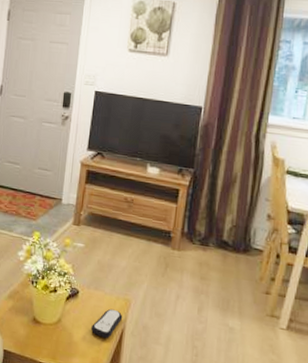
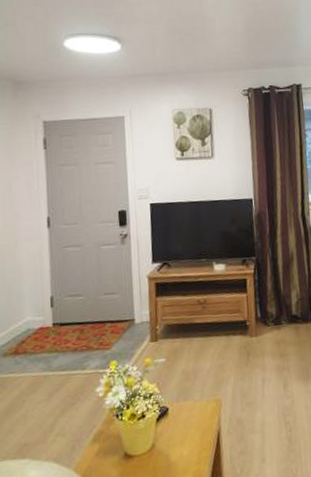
remote control: present [90,308,123,339] -> none [186,413,217,448]

